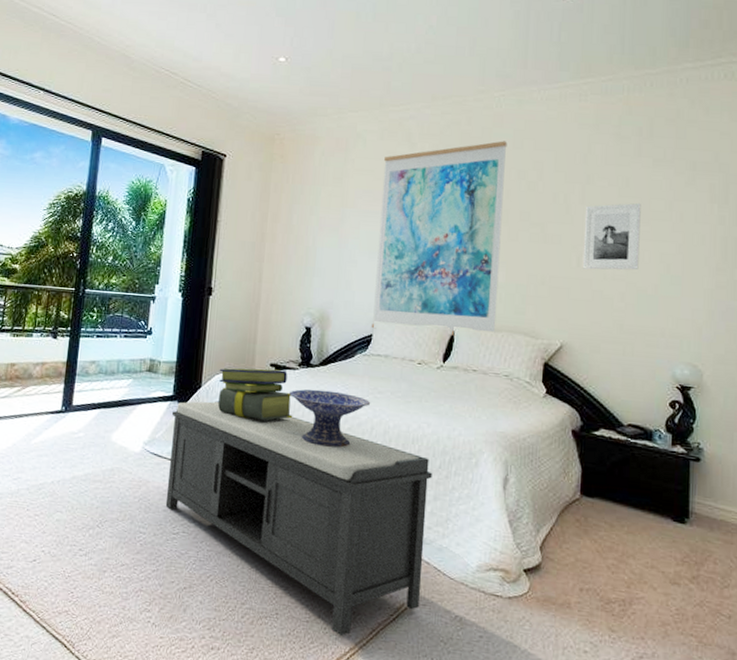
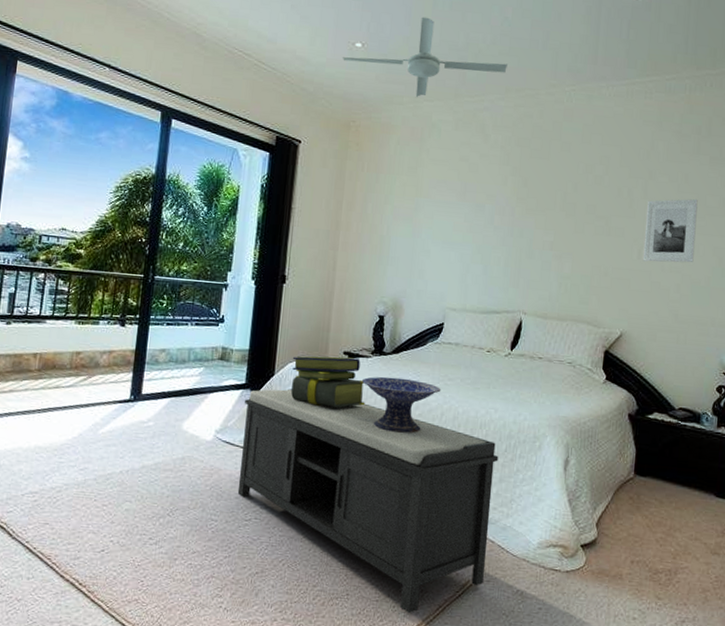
ceiling fan: none [267,29,433,108] -> present [343,17,508,97]
wall art: present [371,141,507,336] -> none [443,135,577,325]

